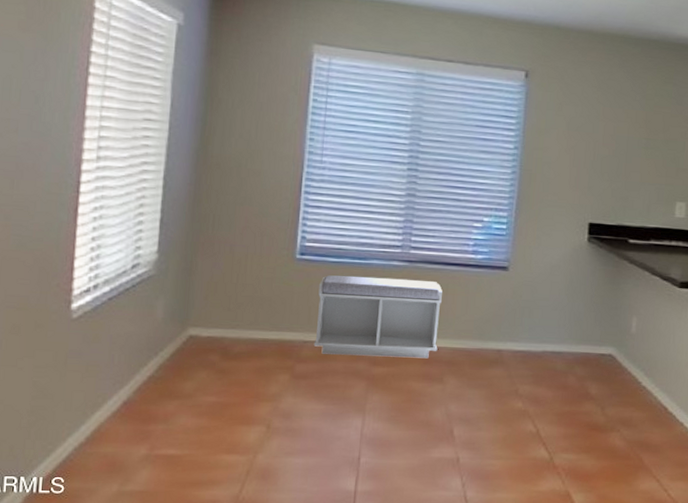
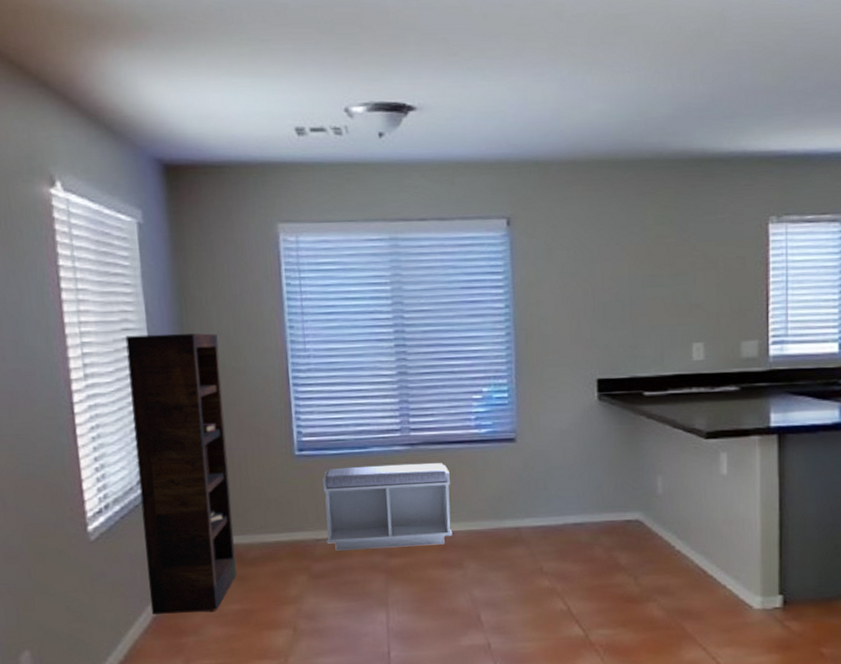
bookcase: none [123,125,238,401] -> present [125,333,237,615]

